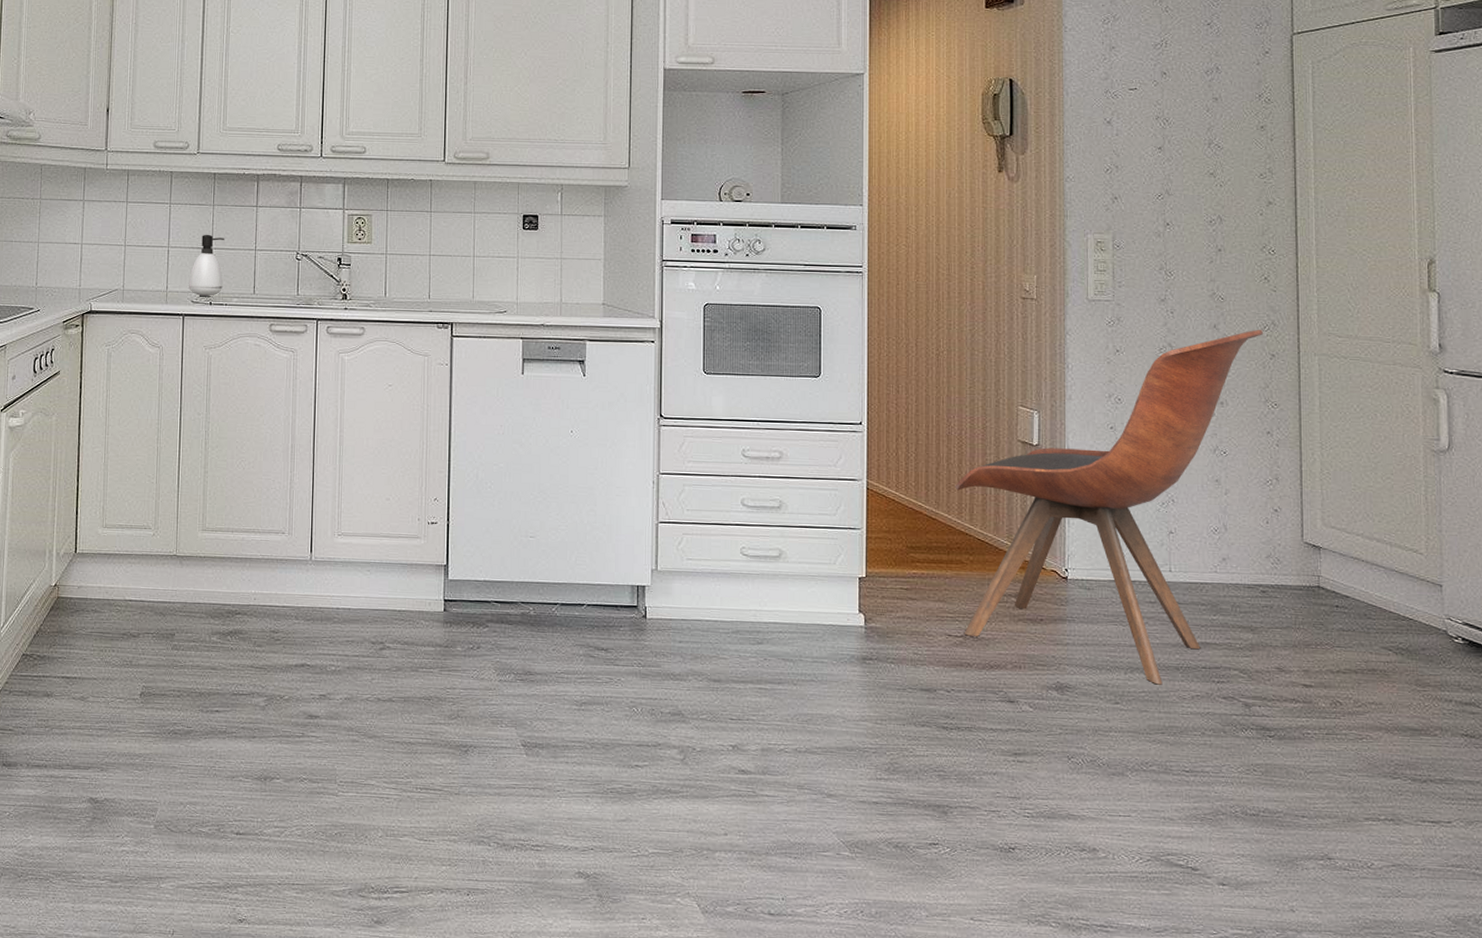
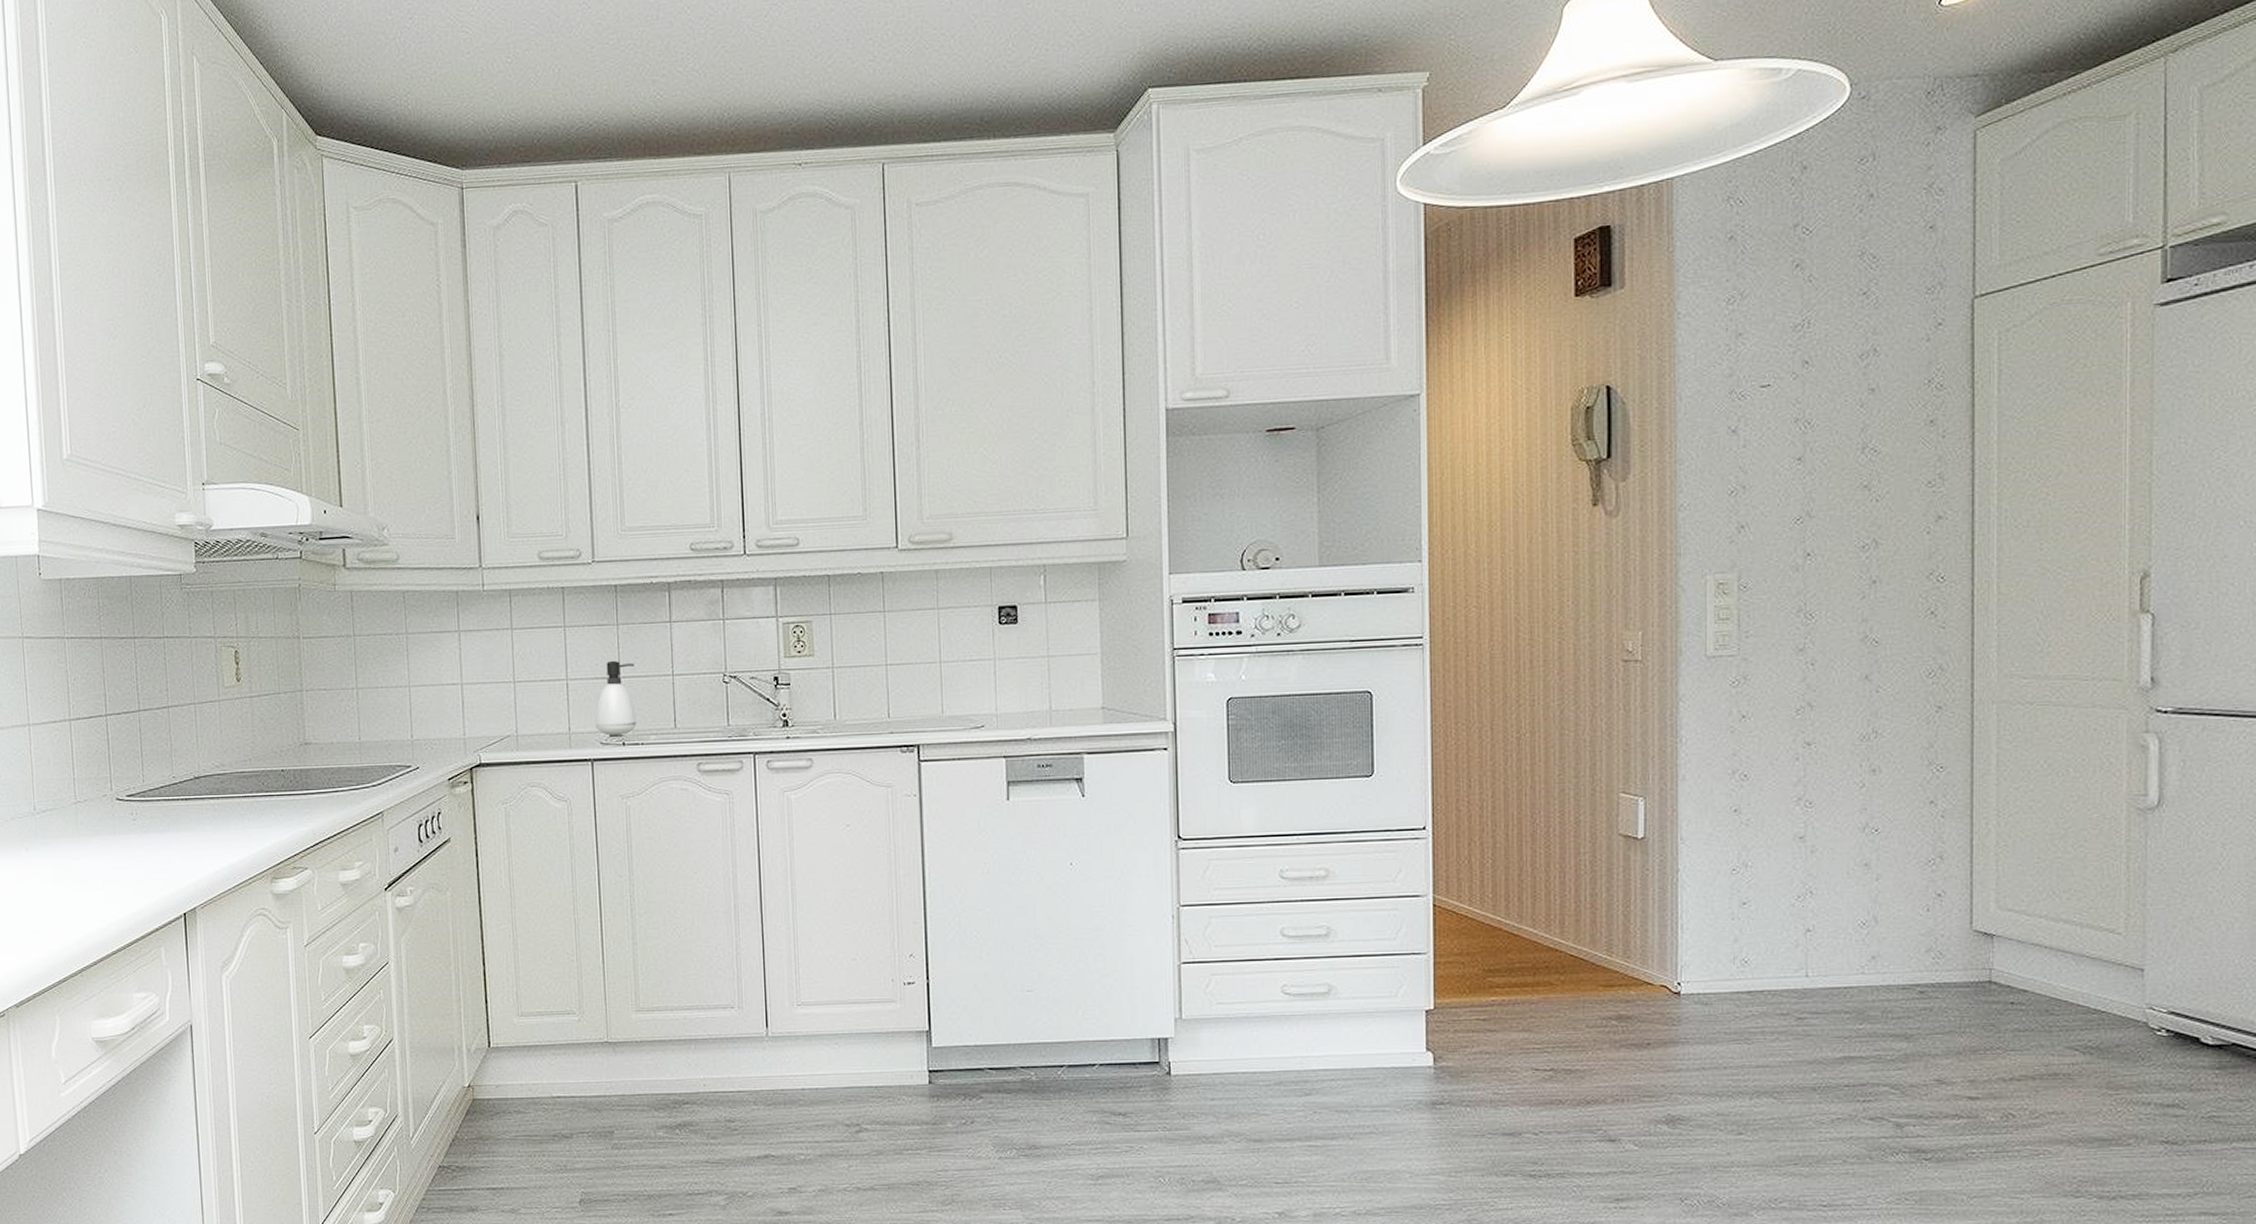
dining chair: present [955,329,1264,685] -> none [1541,676,1929,1109]

